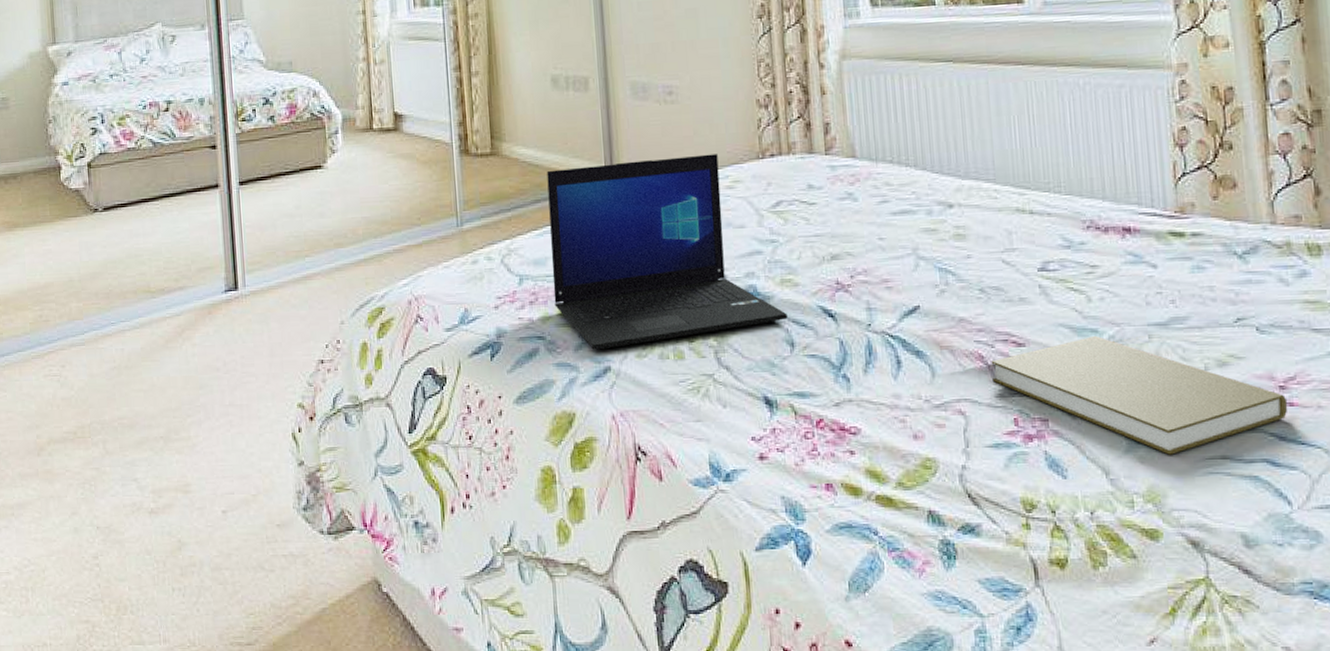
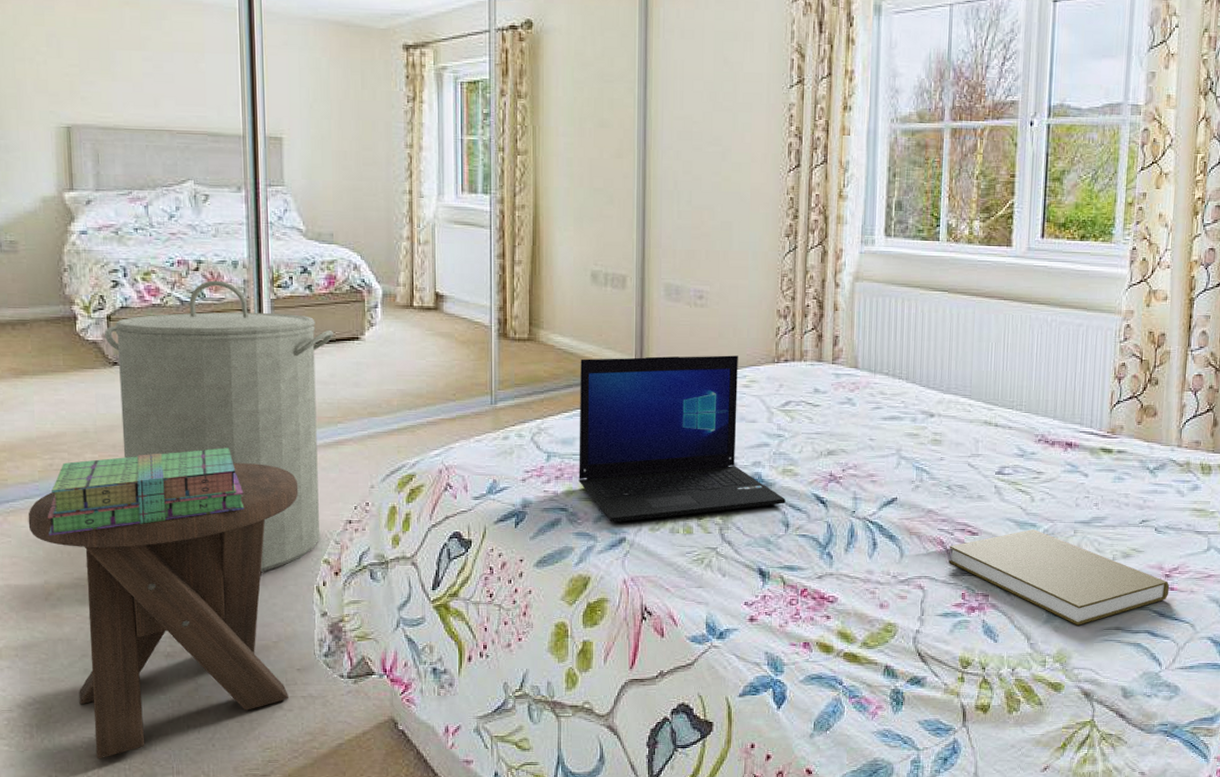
music stool: none [21,303,271,626] -> present [28,462,299,759]
stack of books: none [38,289,219,389] -> present [47,447,245,536]
laundry hamper: none [86,119,297,419] -> present [105,280,333,572]

